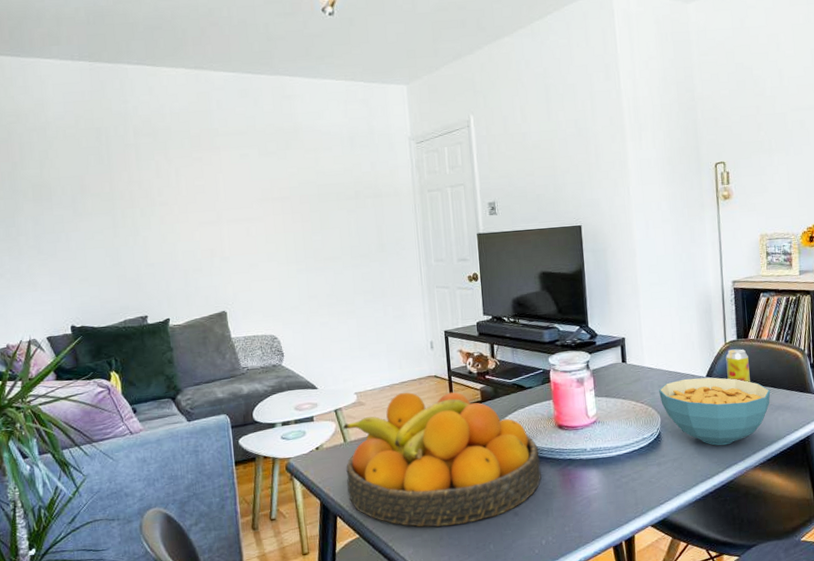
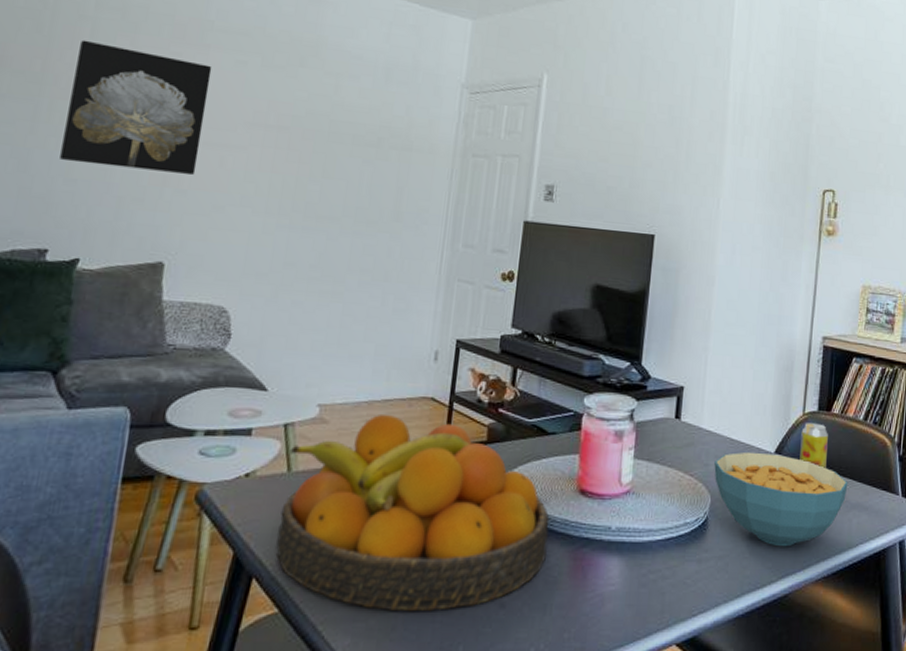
wall art: none [131,162,232,252] -> present [60,40,212,176]

